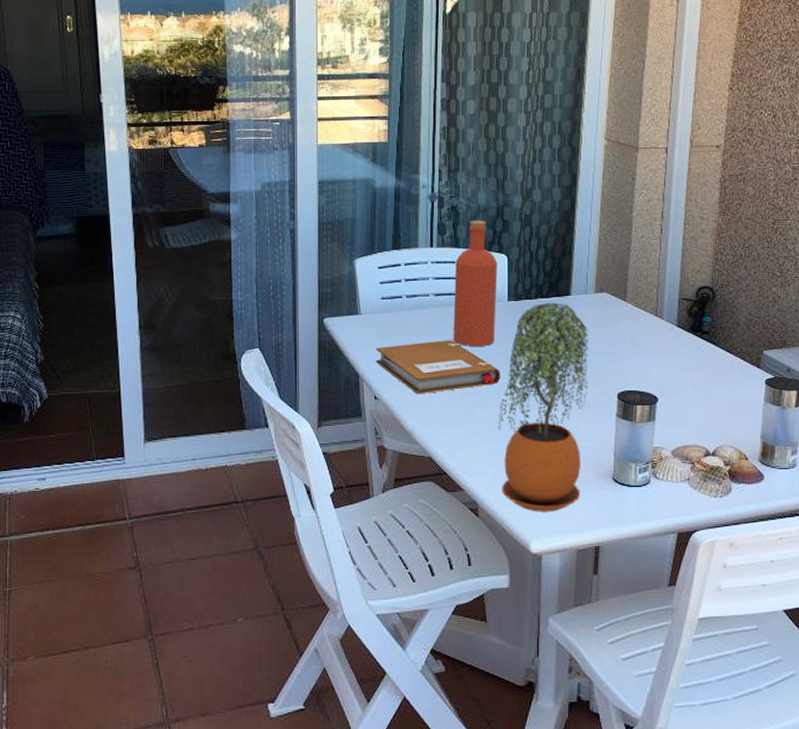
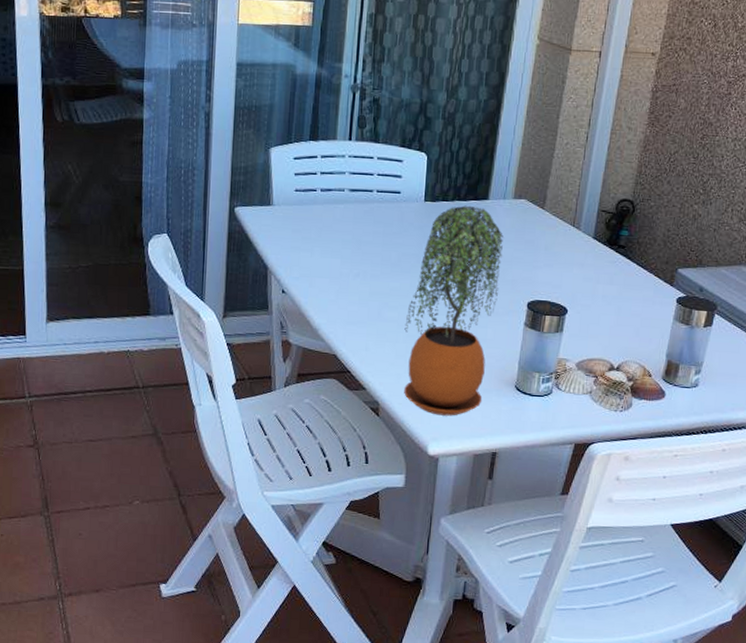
notebook: present [375,340,501,395] -> none [285,237,412,291]
bottle: present [453,220,498,346] -> none [366,114,417,246]

